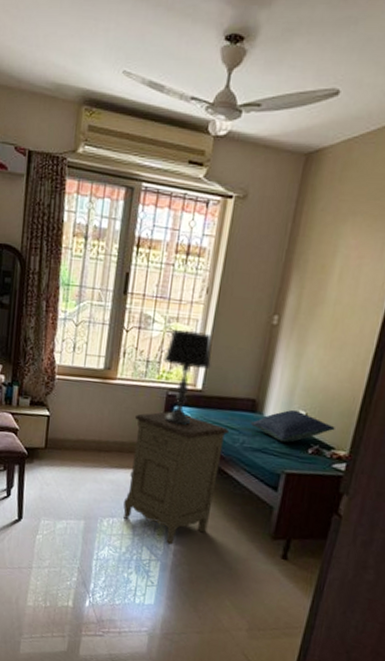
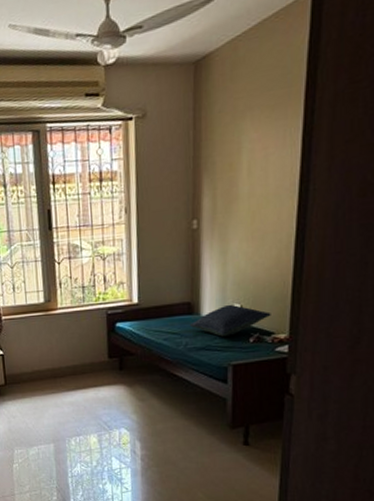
nightstand: present [123,411,230,545] -> none [82,328,172,451]
table lamp: present [163,329,213,426] -> none [97,250,142,340]

